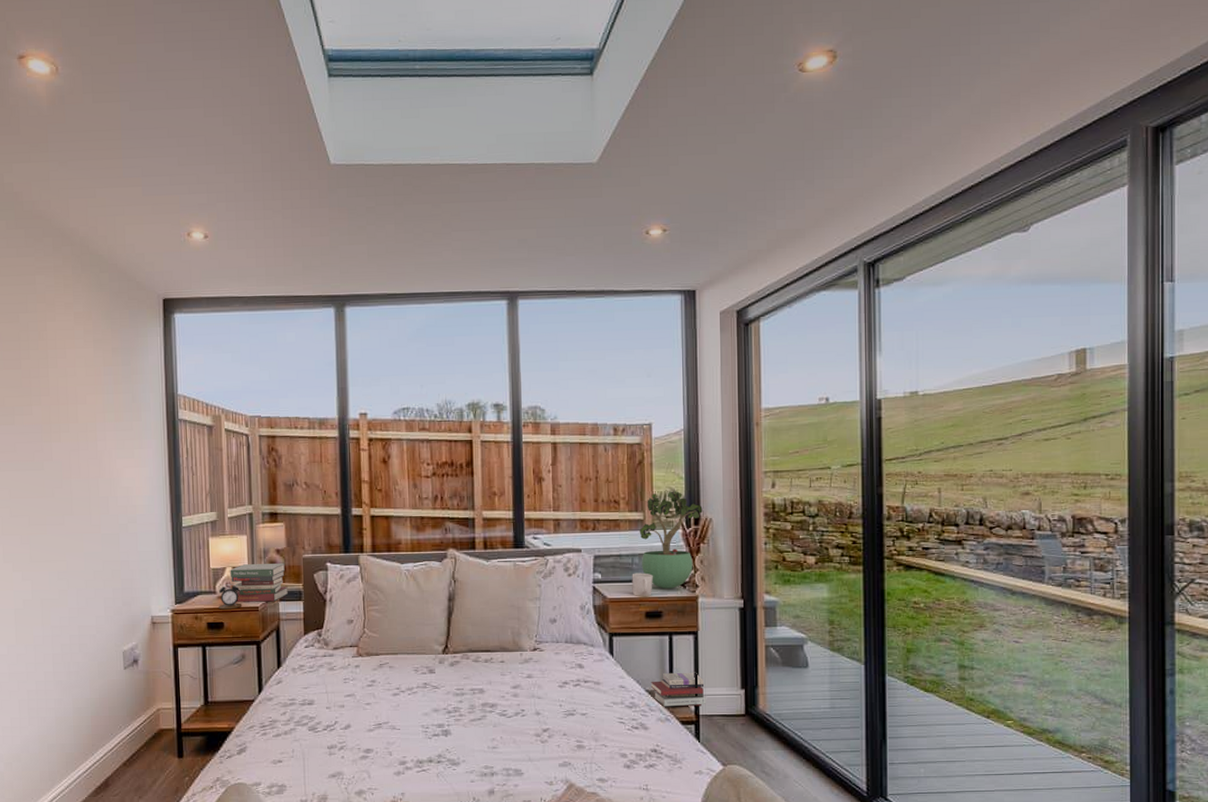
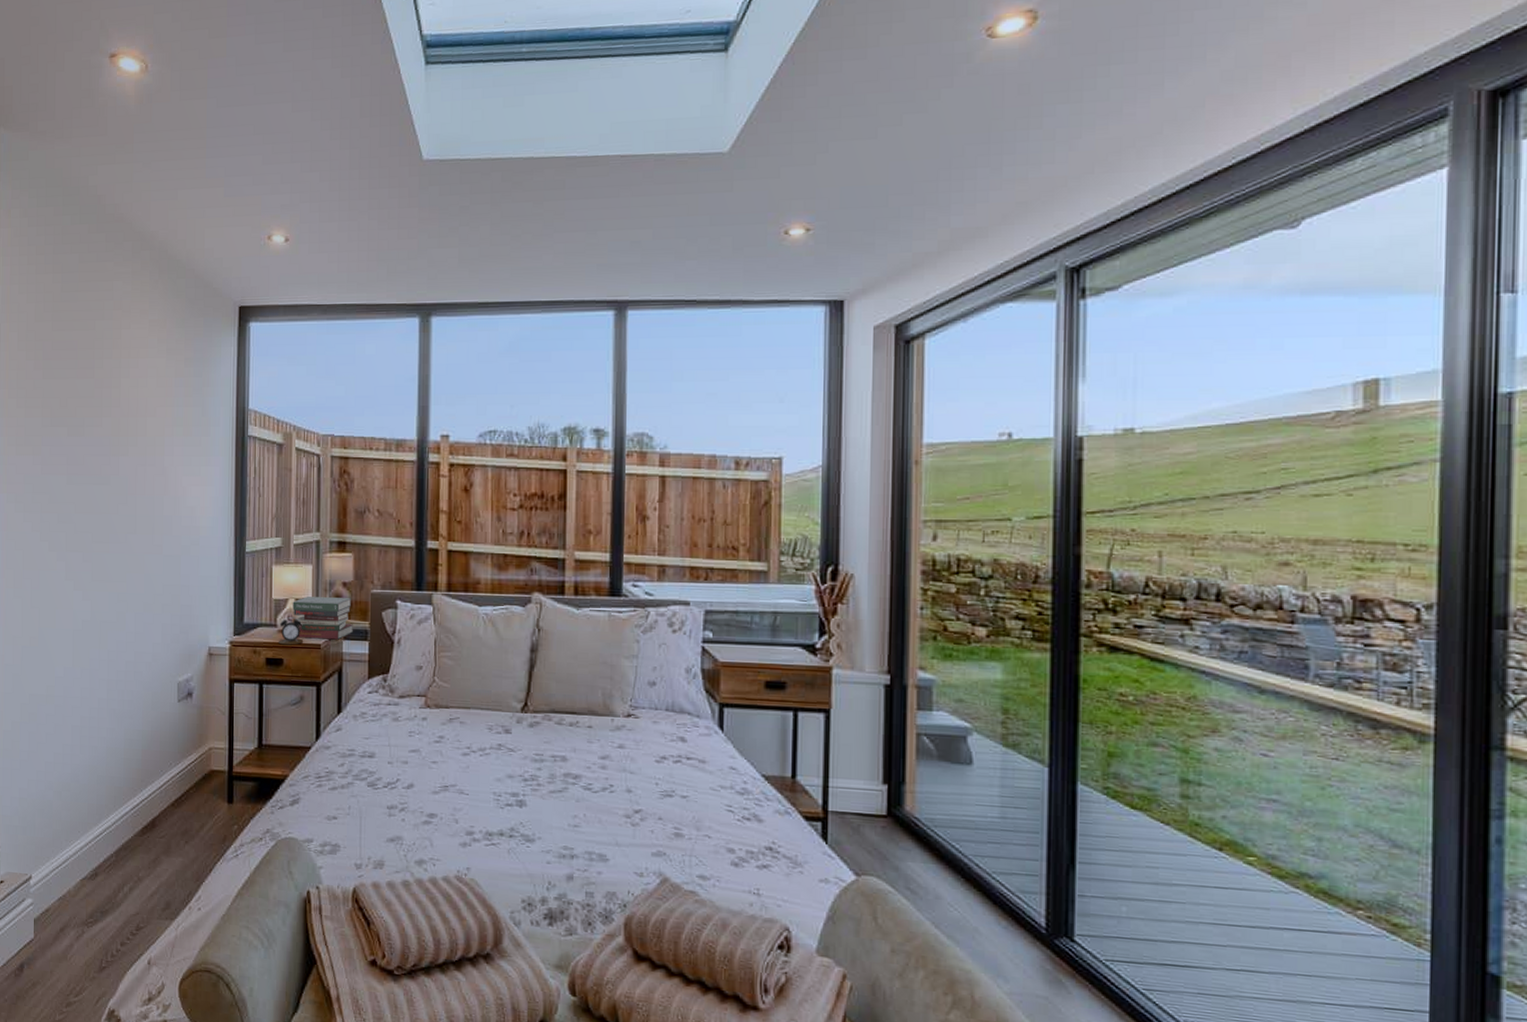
mug: present [632,572,653,597] -> none [750,634,776,664]
potted plant: present [639,491,703,590] -> none [761,538,842,656]
books: present [650,672,706,707] -> none [768,755,837,801]

